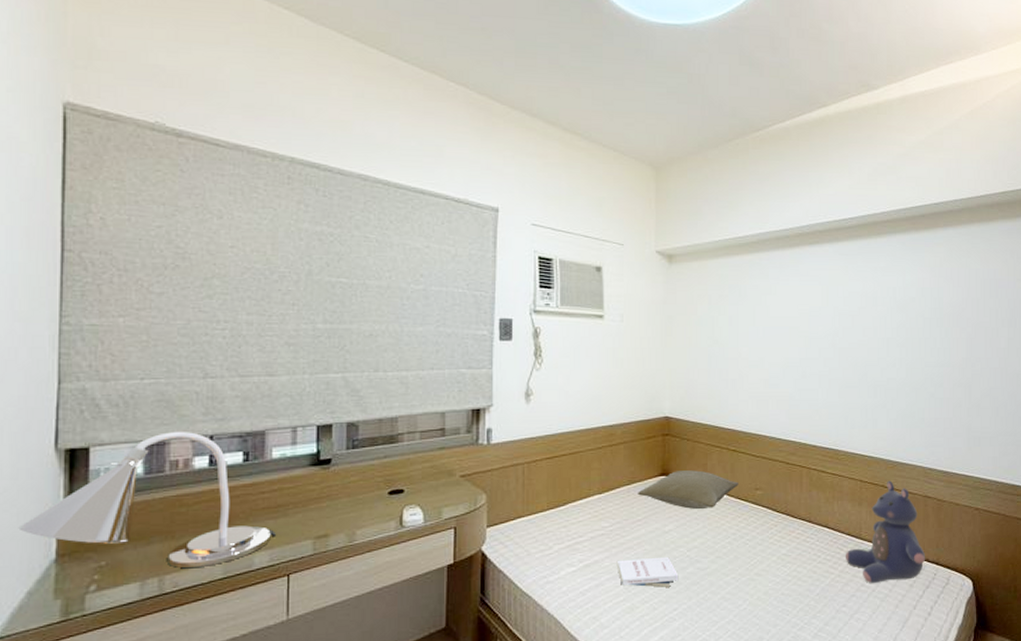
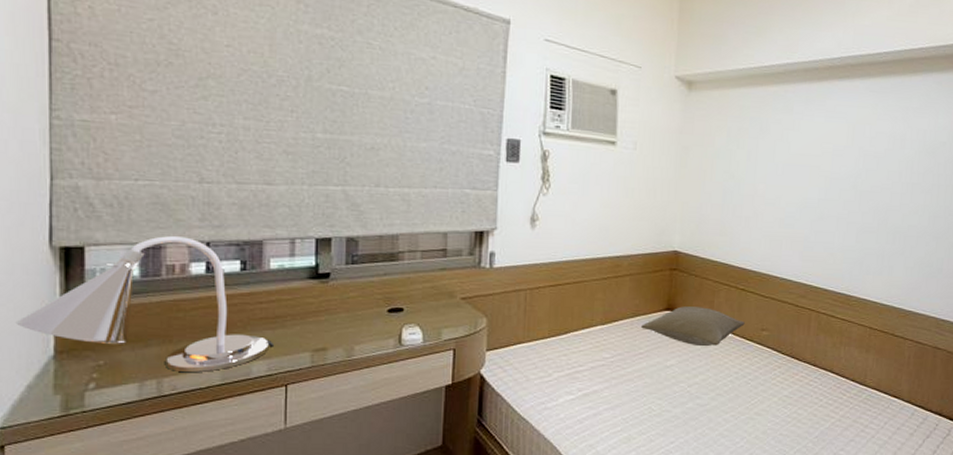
books: present [616,556,679,588] -> none [615,390,678,420]
teddy bear: present [845,480,926,583] -> none [847,329,930,429]

